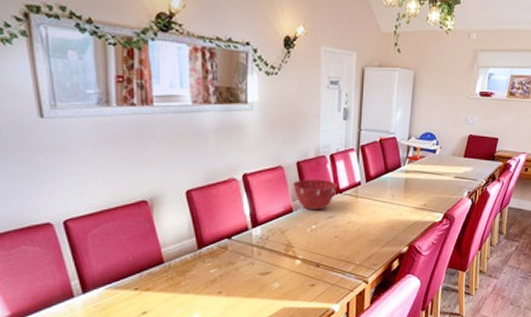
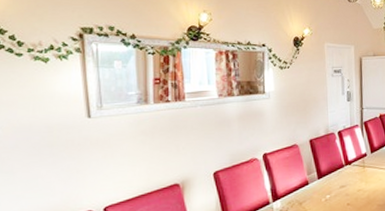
mixing bowl: present [293,179,337,210] -> none [307,154,346,182]

